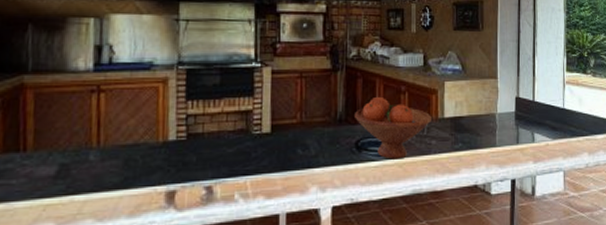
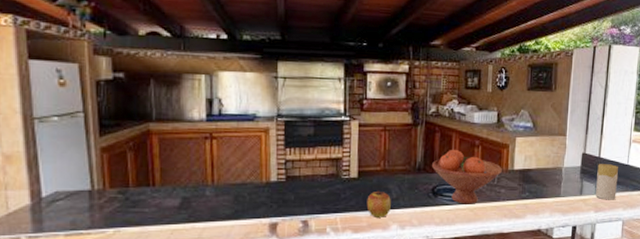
apple: none [281,147,309,179] -> present [366,190,391,217]
candle: none [533,108,555,149] -> present [596,164,619,200]

